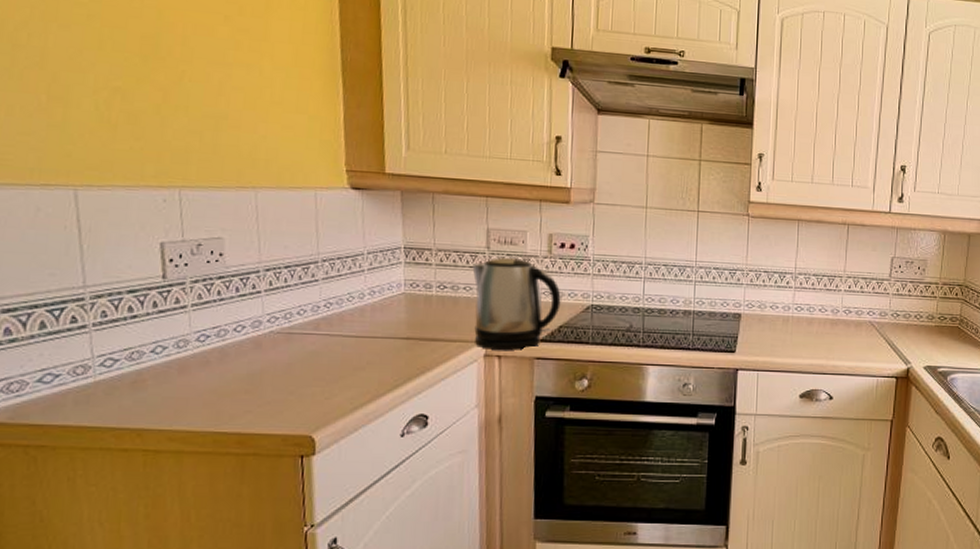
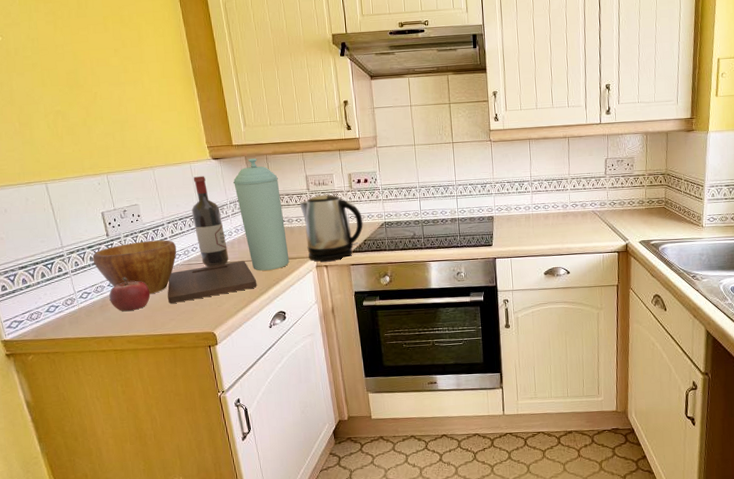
bowl: none [132,292,274,371] -> present [92,240,177,295]
fruit: none [149,343,220,392] -> present [109,278,151,311]
cutting board: none [246,336,392,388] -> present [167,261,257,303]
wine bottle: none [306,209,354,341] -> present [191,176,229,268]
canister: none [377,195,446,355] -> present [233,158,290,271]

